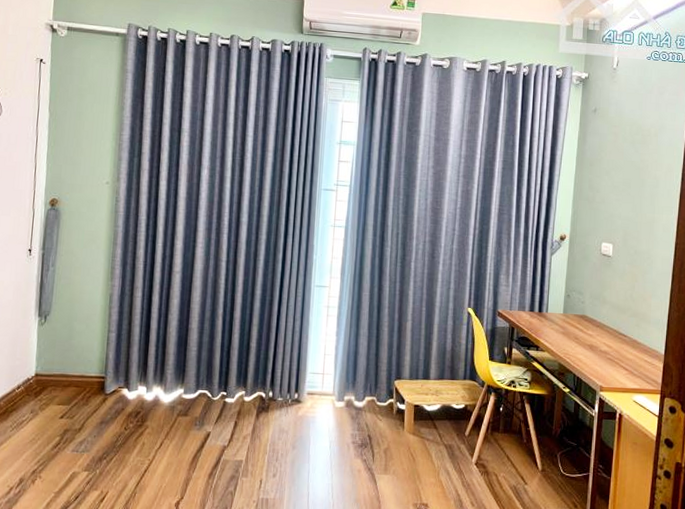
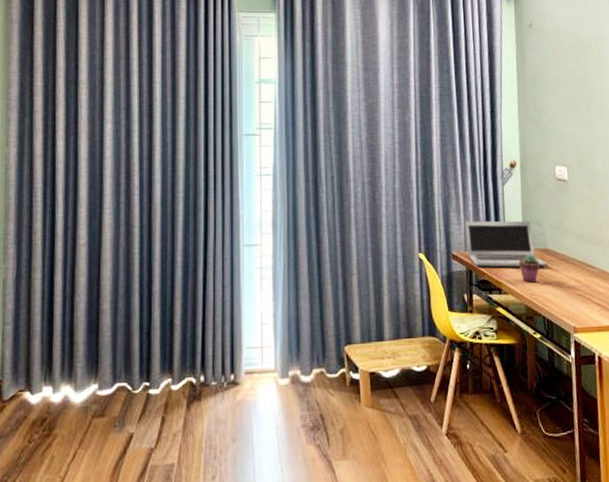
laptop: none [512,284,584,331] -> present [465,220,548,267]
potted succulent: none [557,319,577,344] -> present [518,255,540,283]

